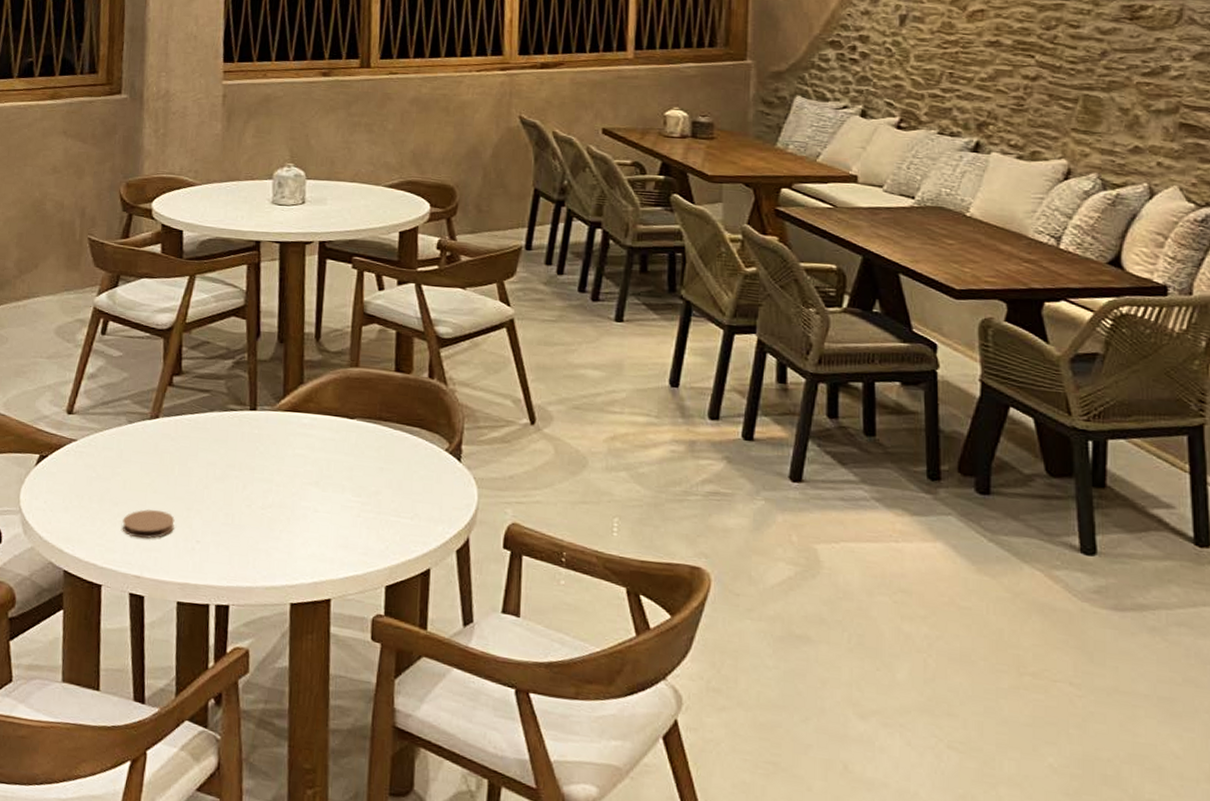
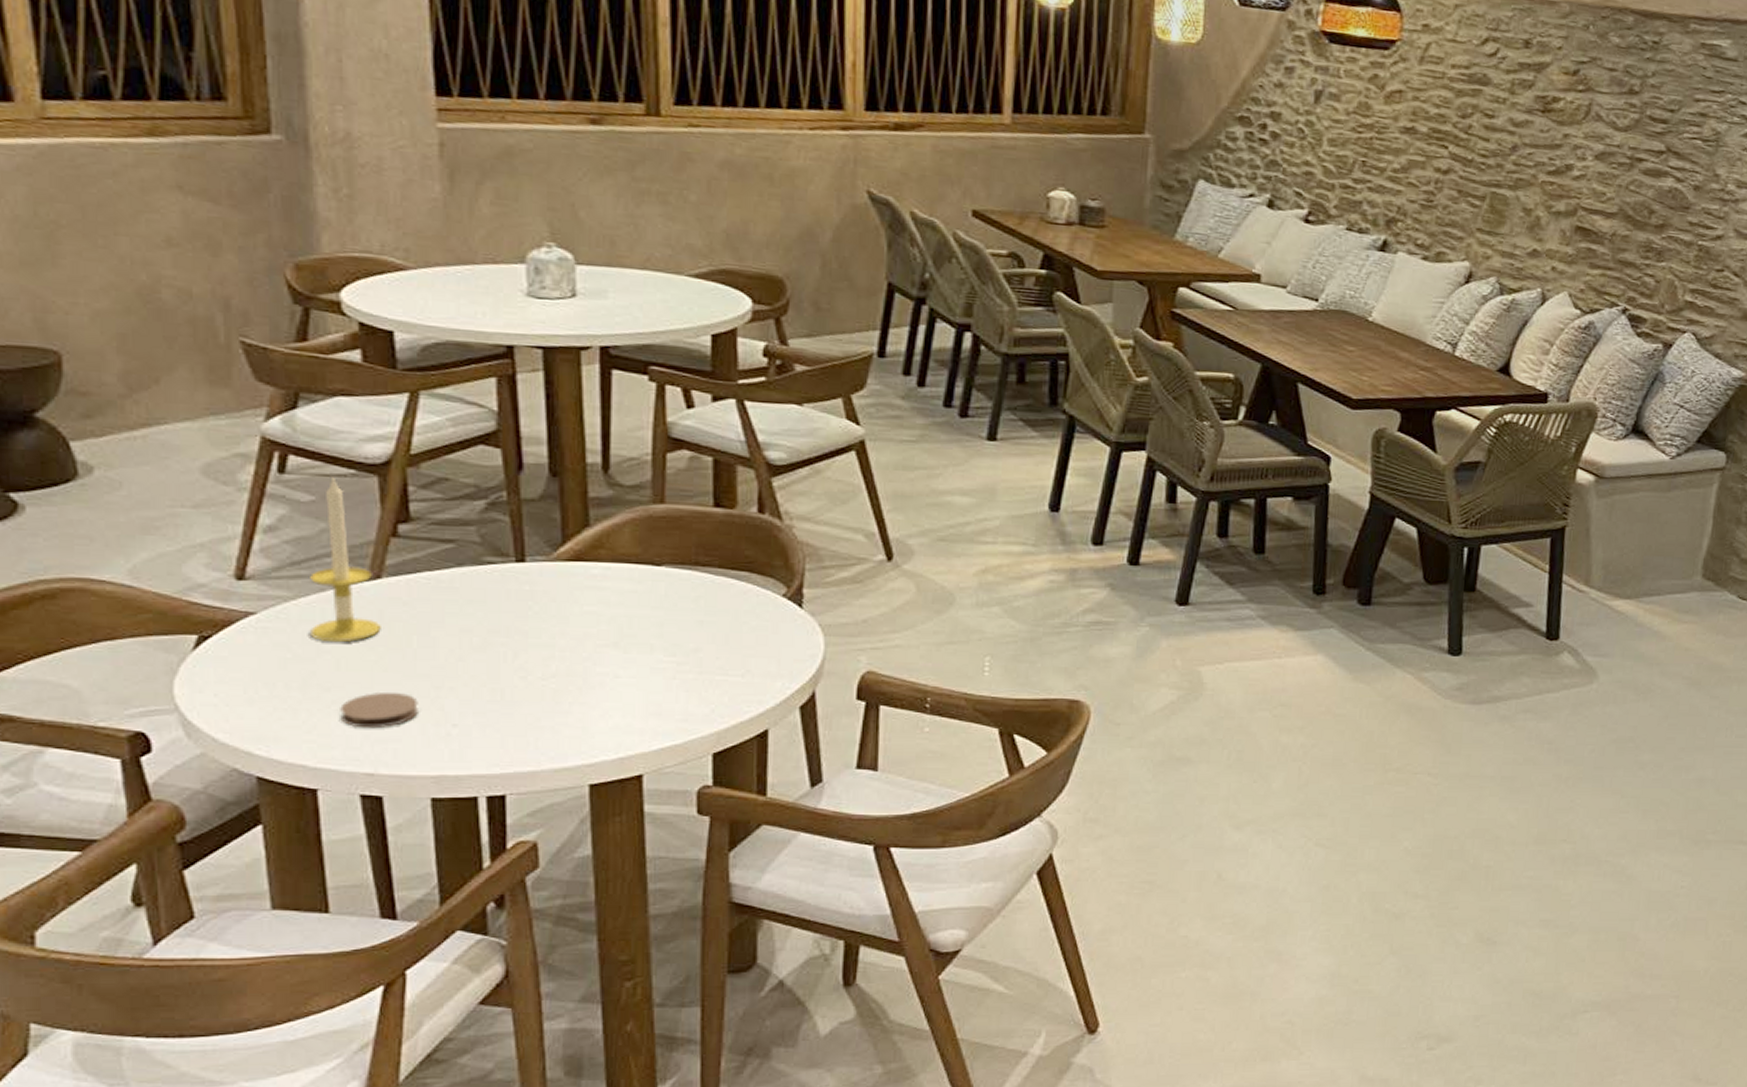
candle: none [108,338,155,467] -> present [309,477,381,643]

